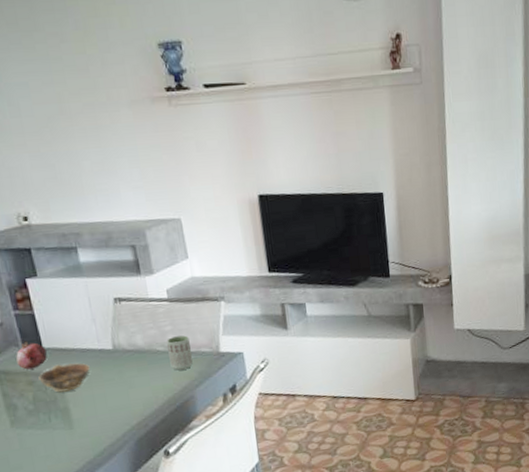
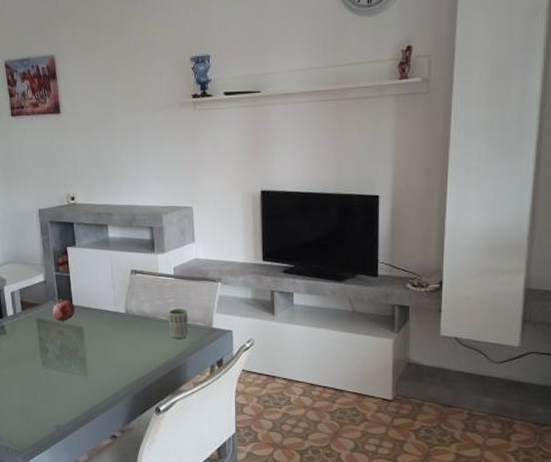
bowl: present [38,363,90,393] -> none [67,320,106,344]

